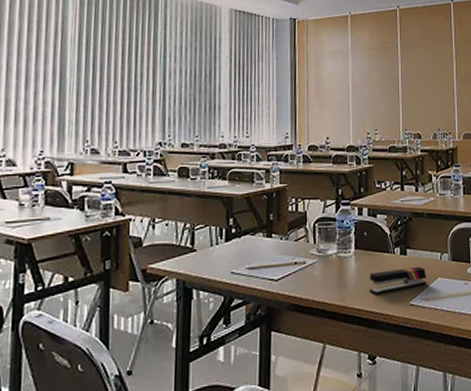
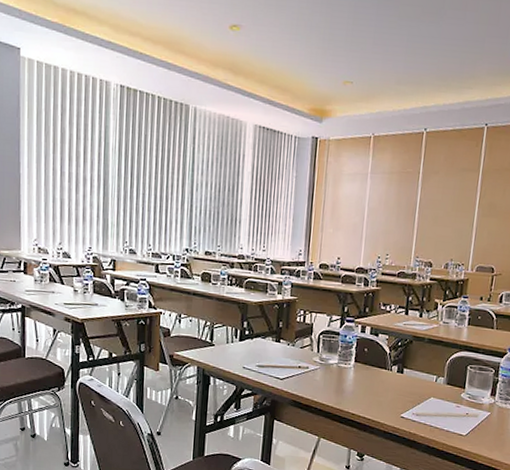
stapler: present [369,266,427,295] -> none [364,384,421,404]

